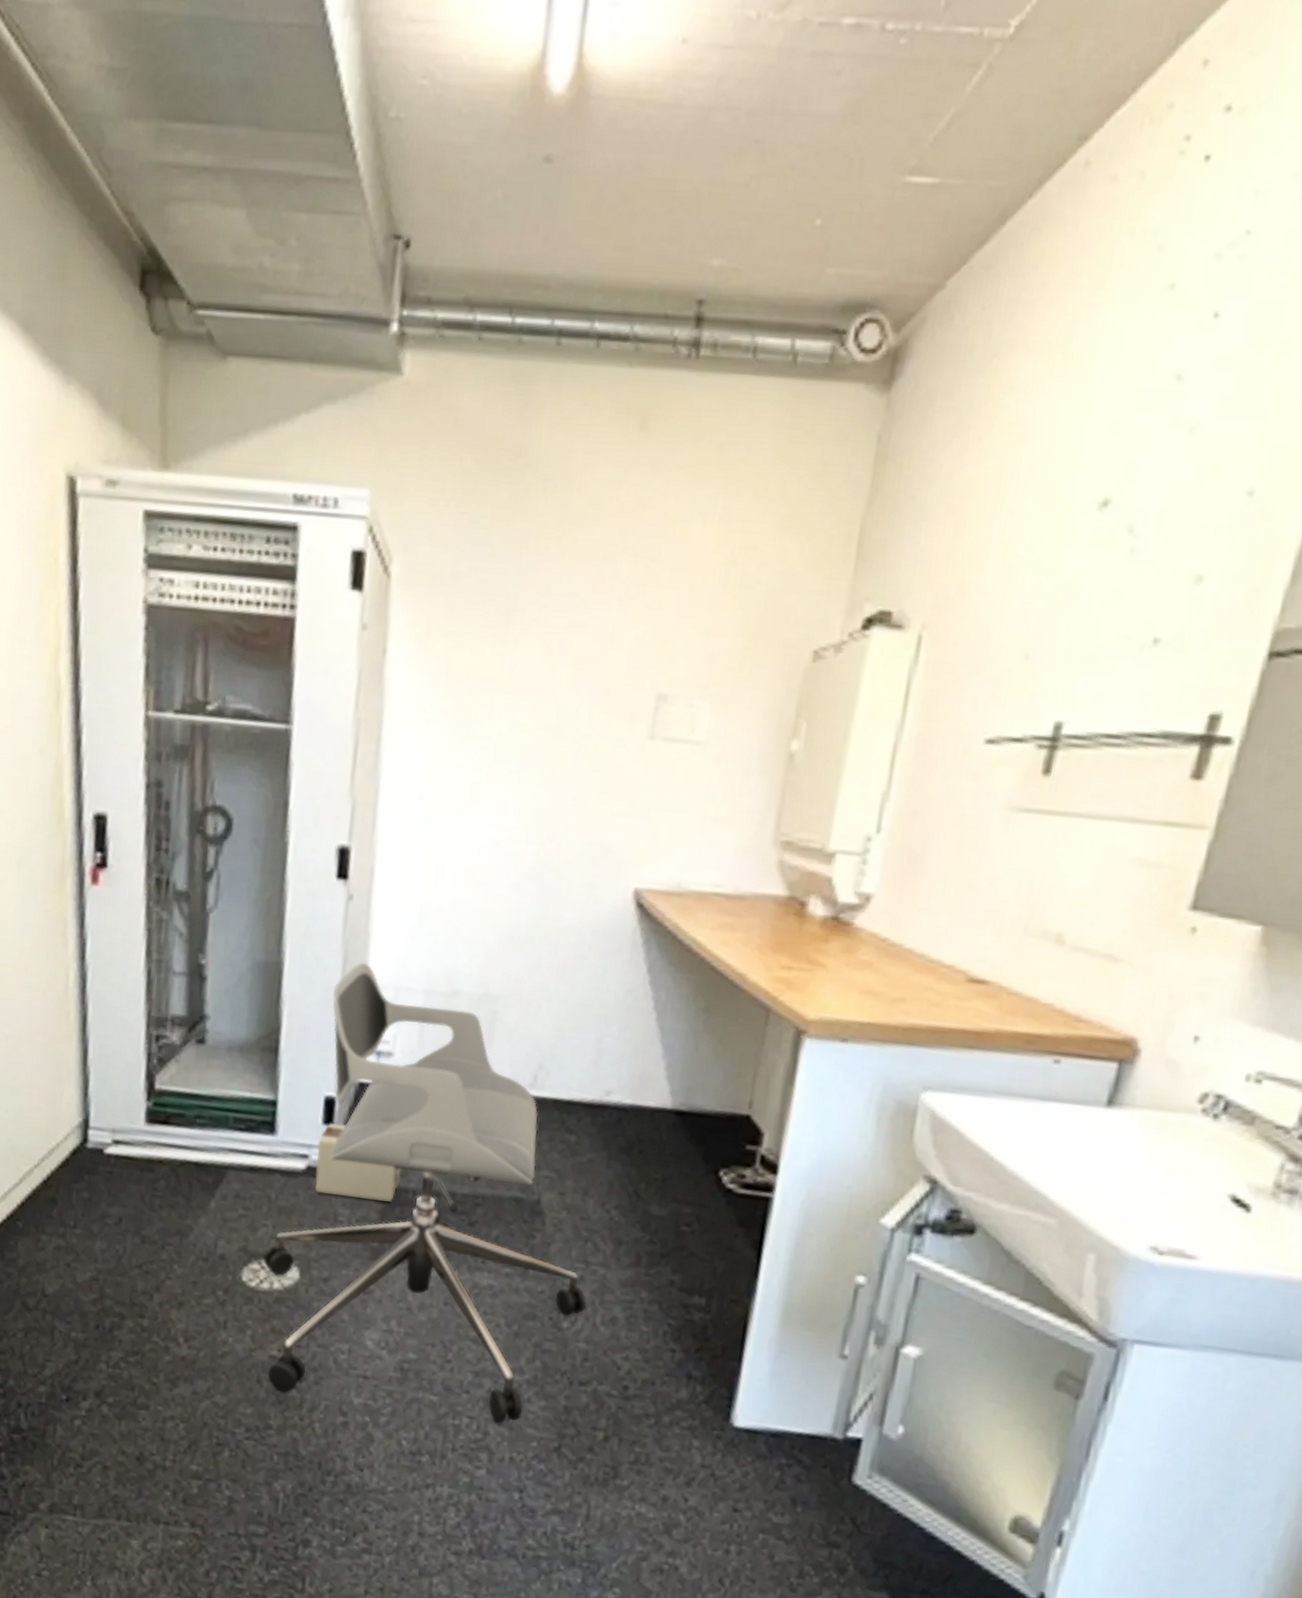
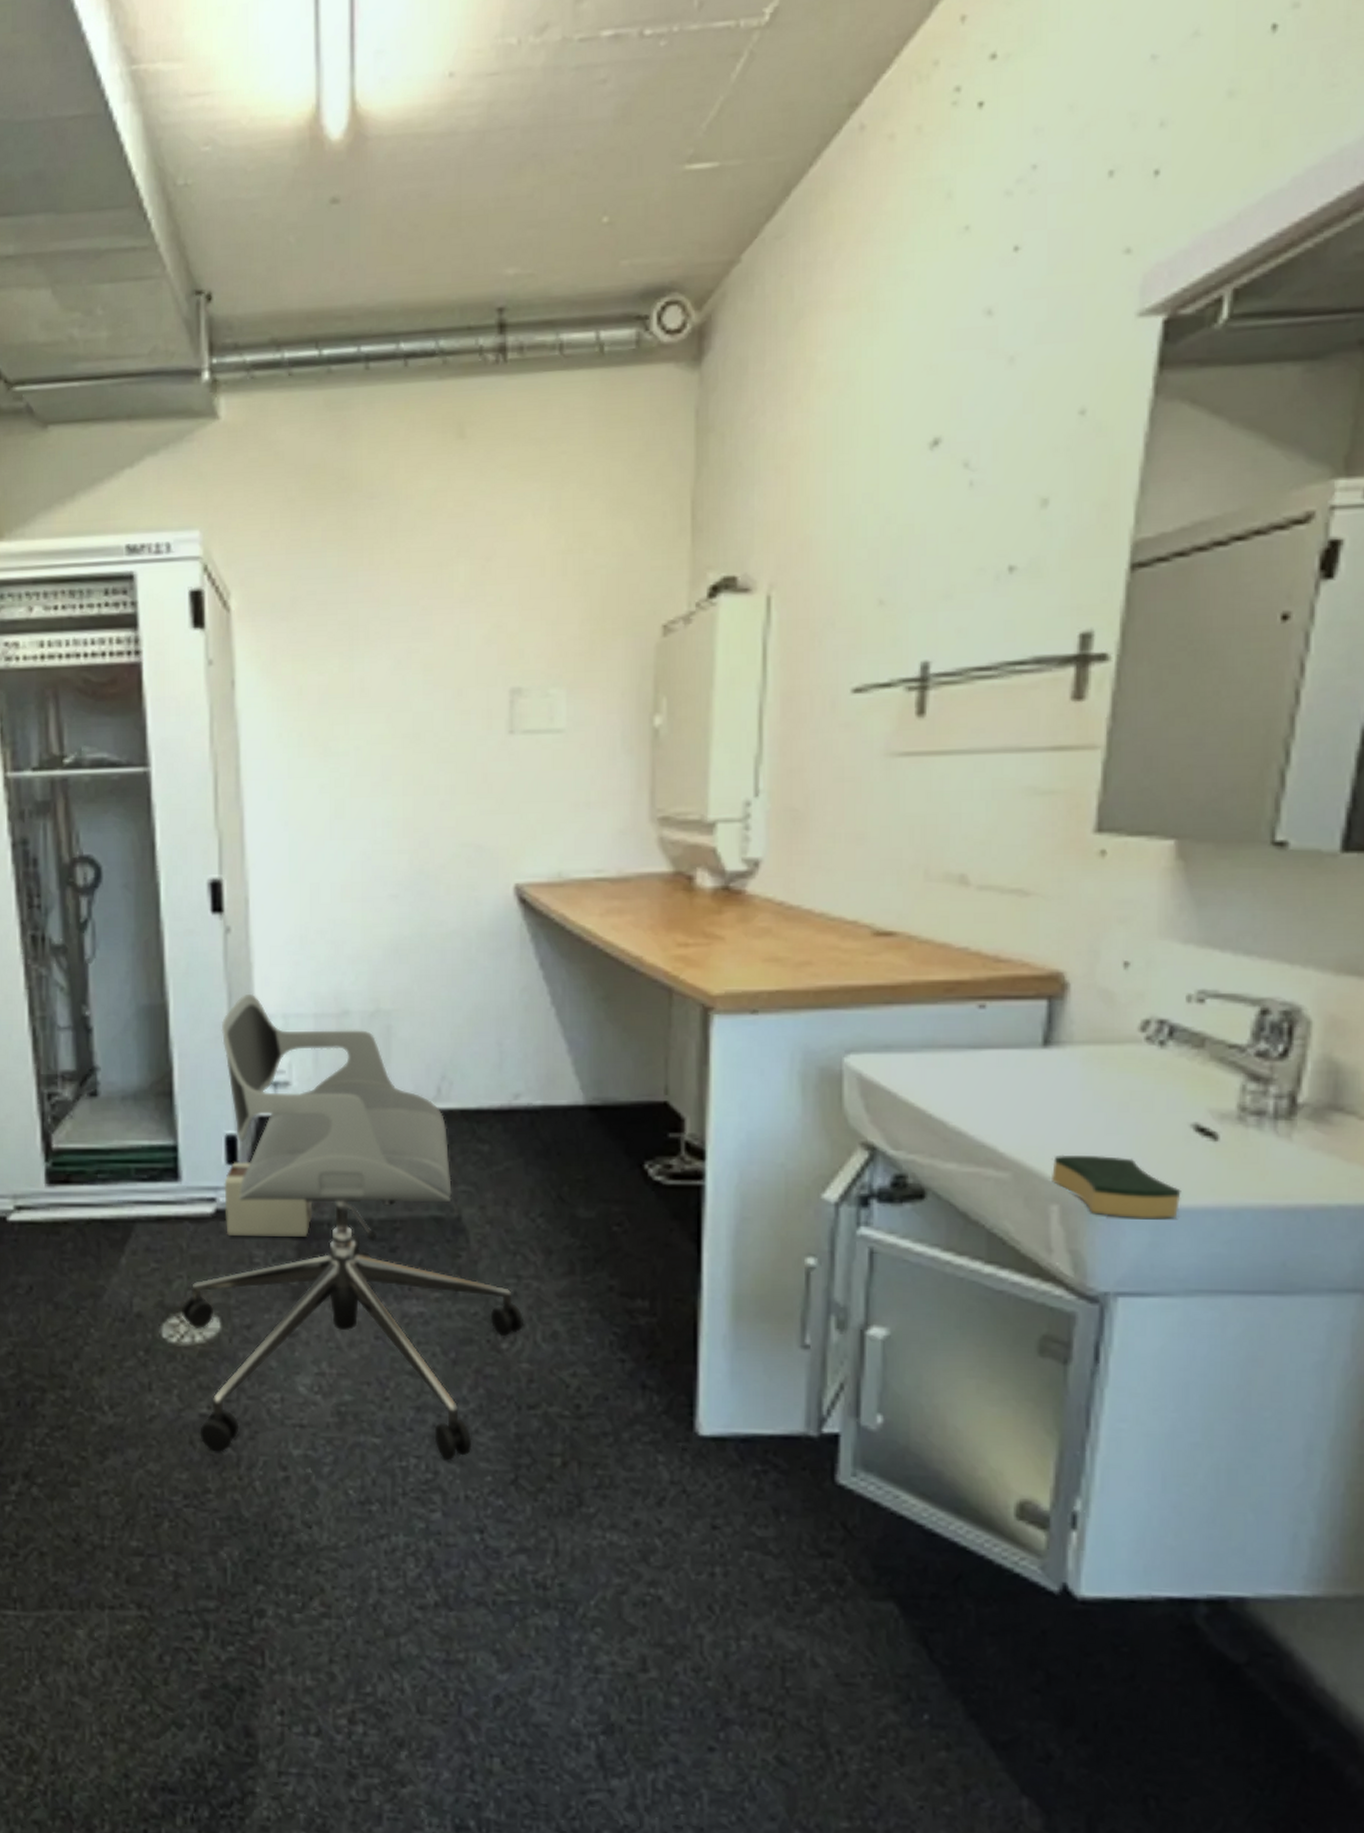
sponge: none [1093,1208,1209,1279] -> present [1052,1154,1181,1220]

